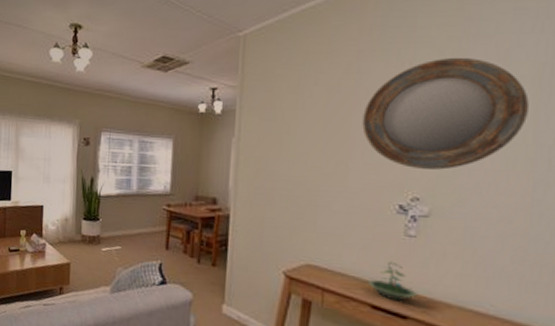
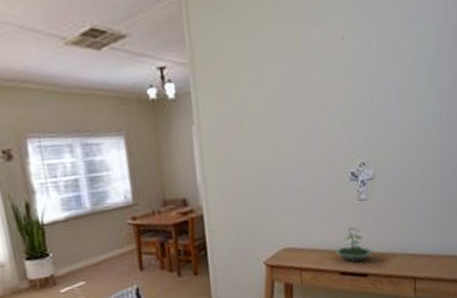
home mirror: present [362,57,529,170] -> none [312,20,432,135]

